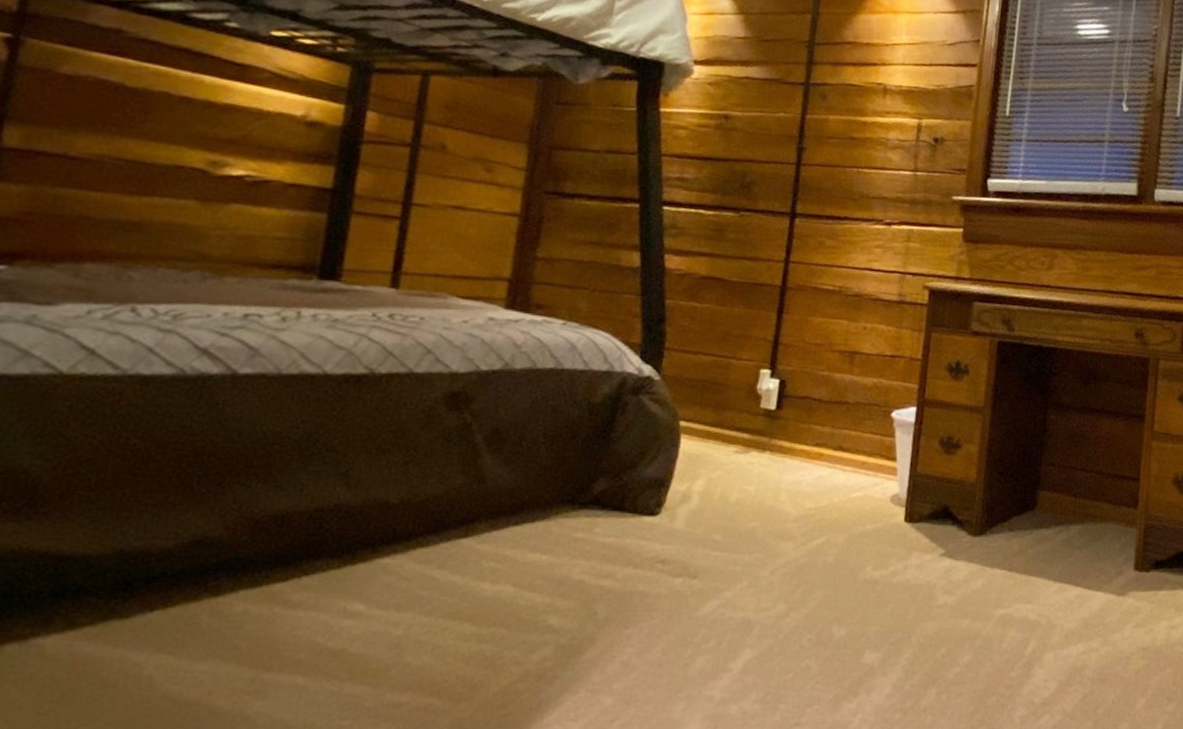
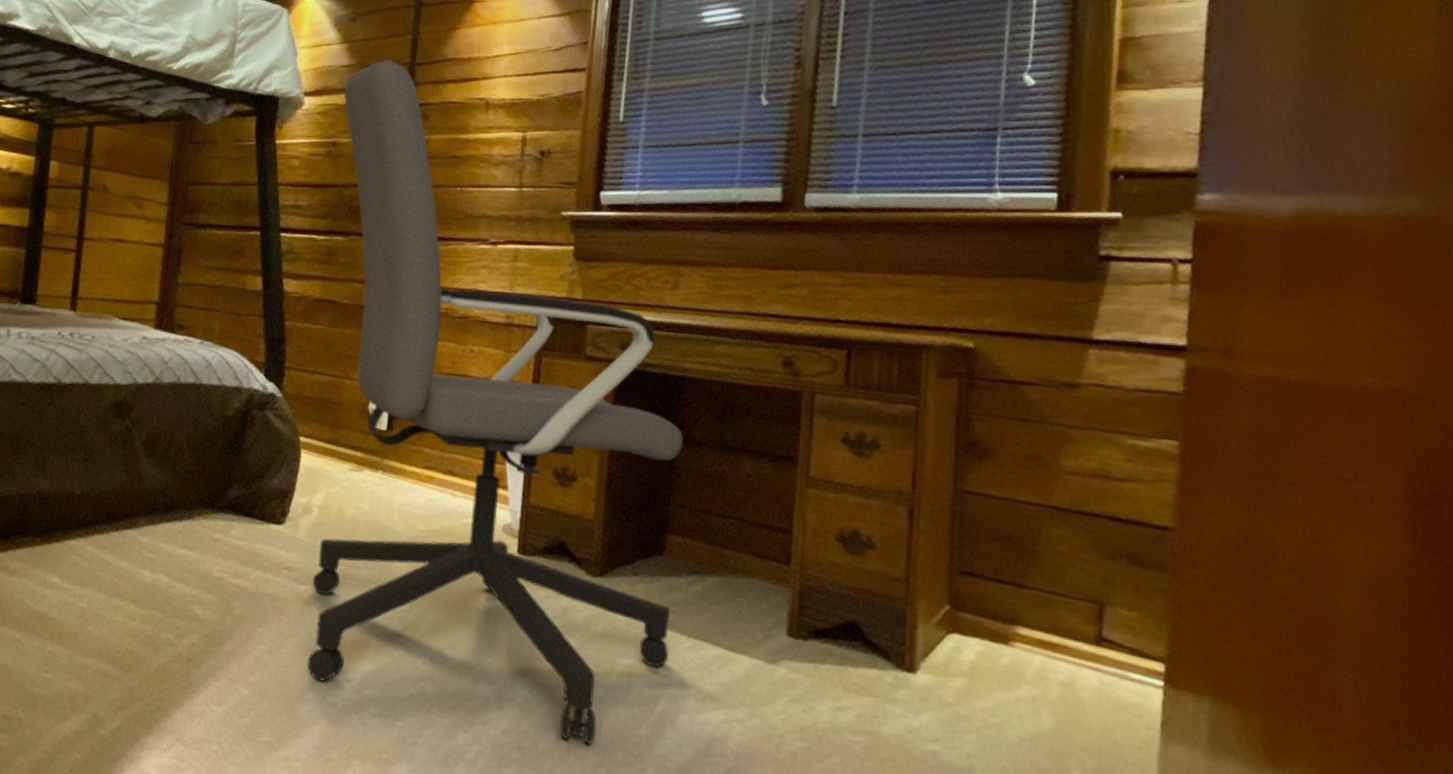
office chair: none [682,36,1054,694] -> present [307,60,683,745]

